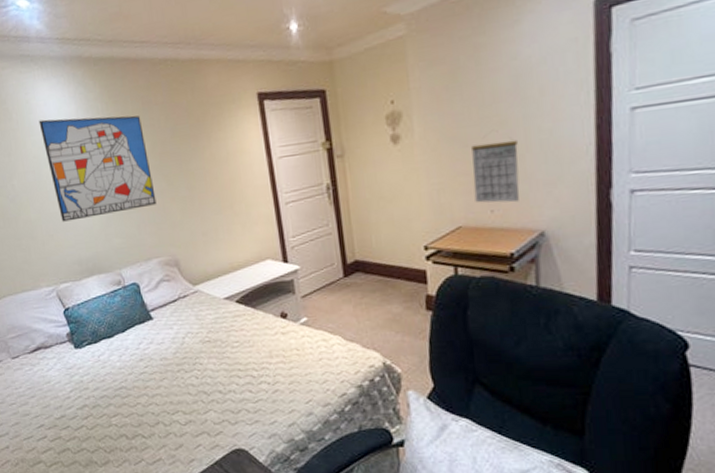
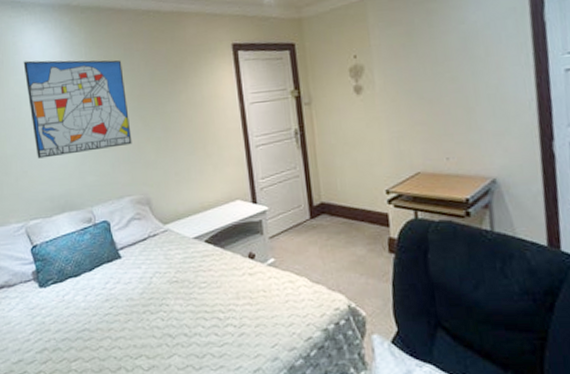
calendar: present [471,139,520,203] -> none [427,94,472,151]

